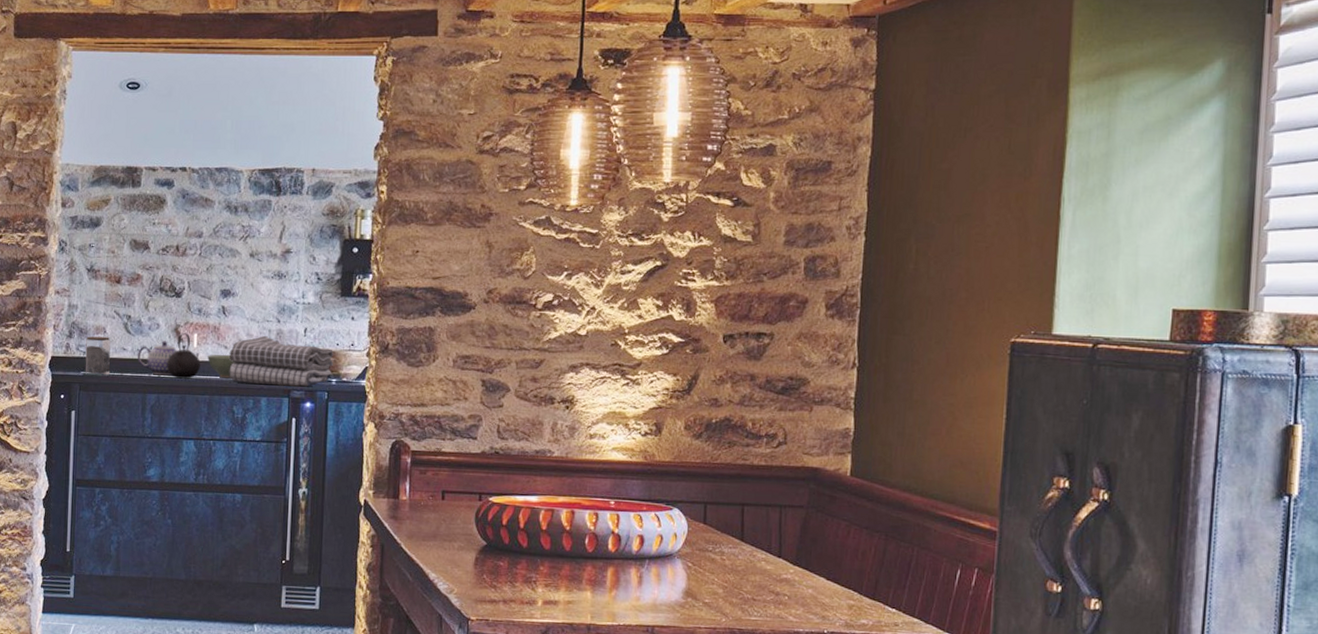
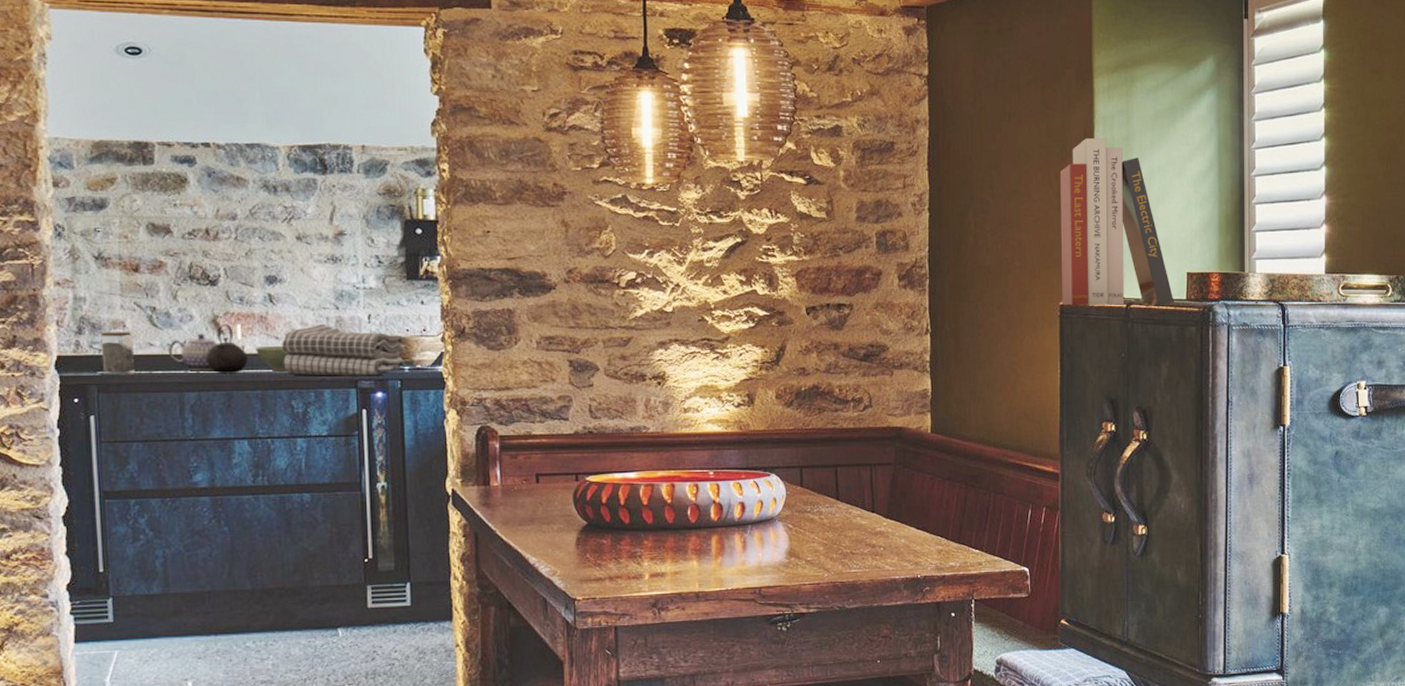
books: none [1014,154,1154,348] -> present [1060,137,1174,306]

